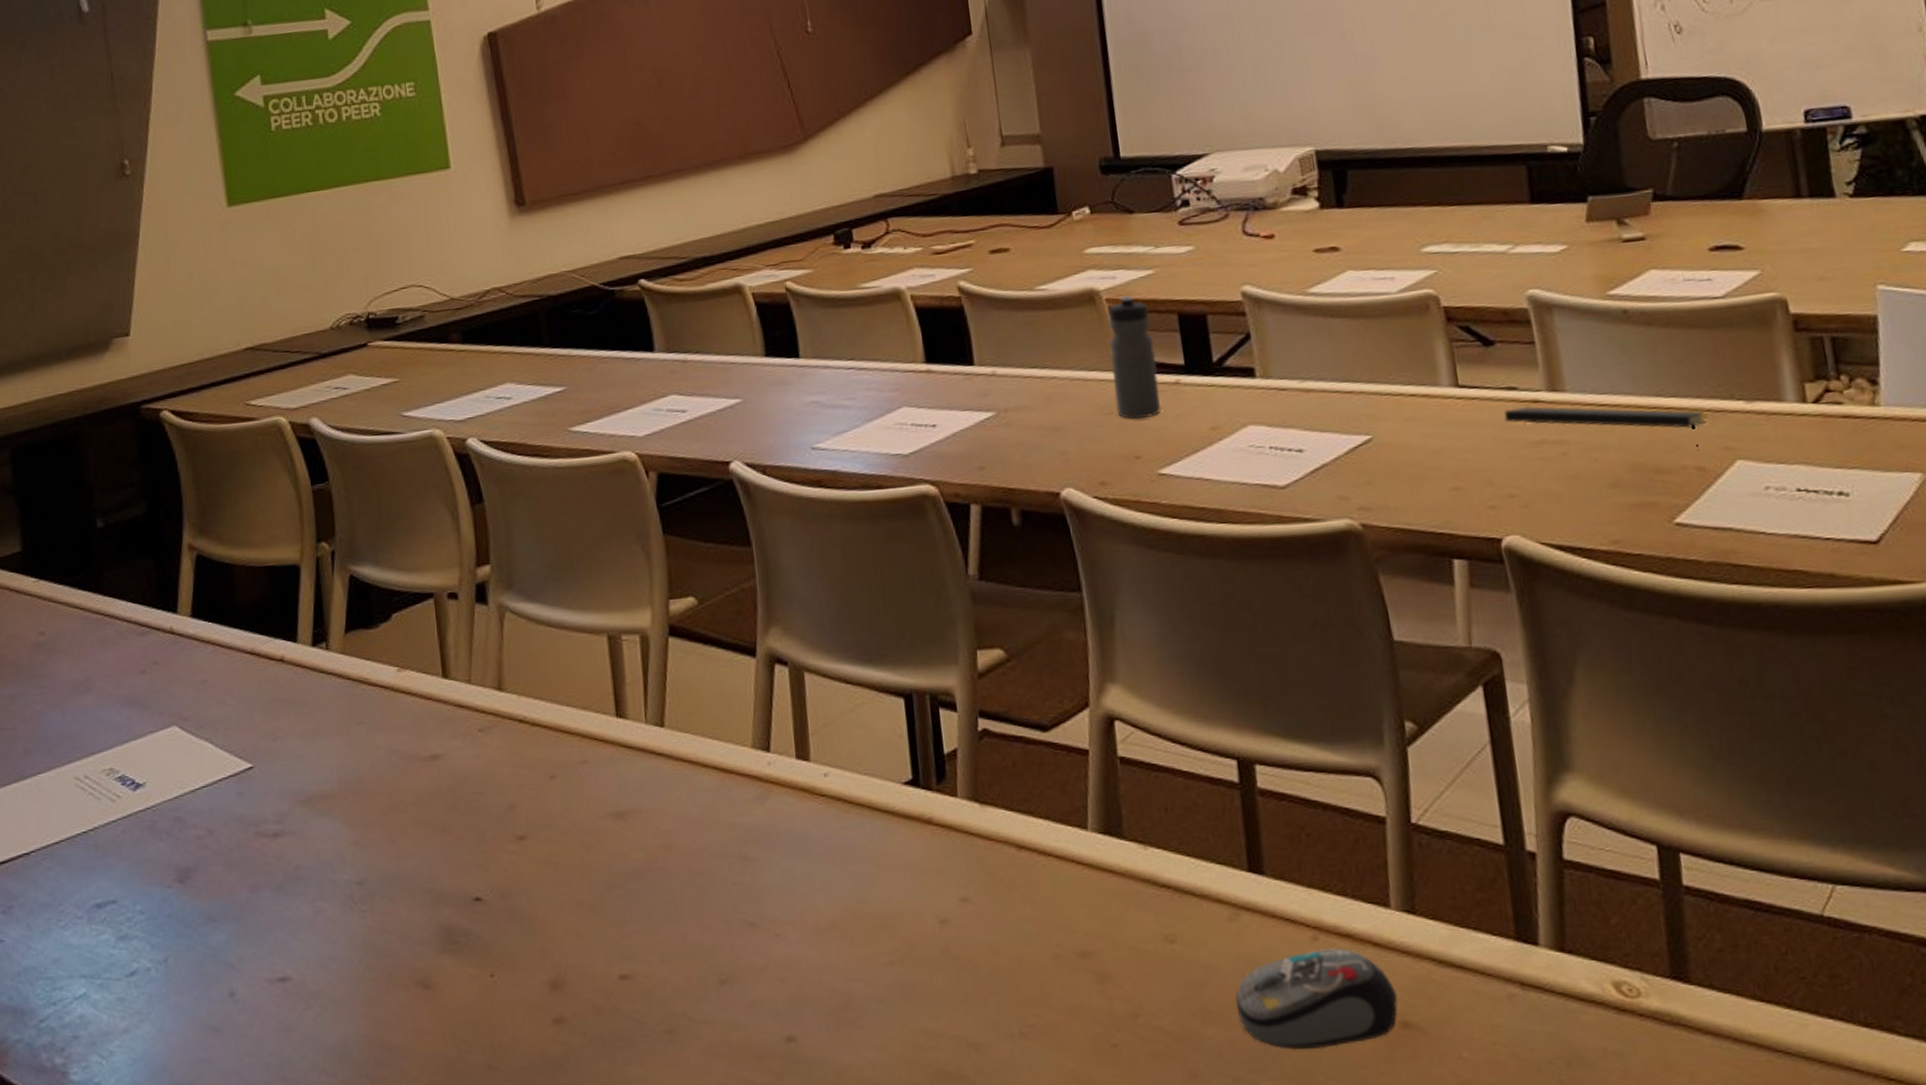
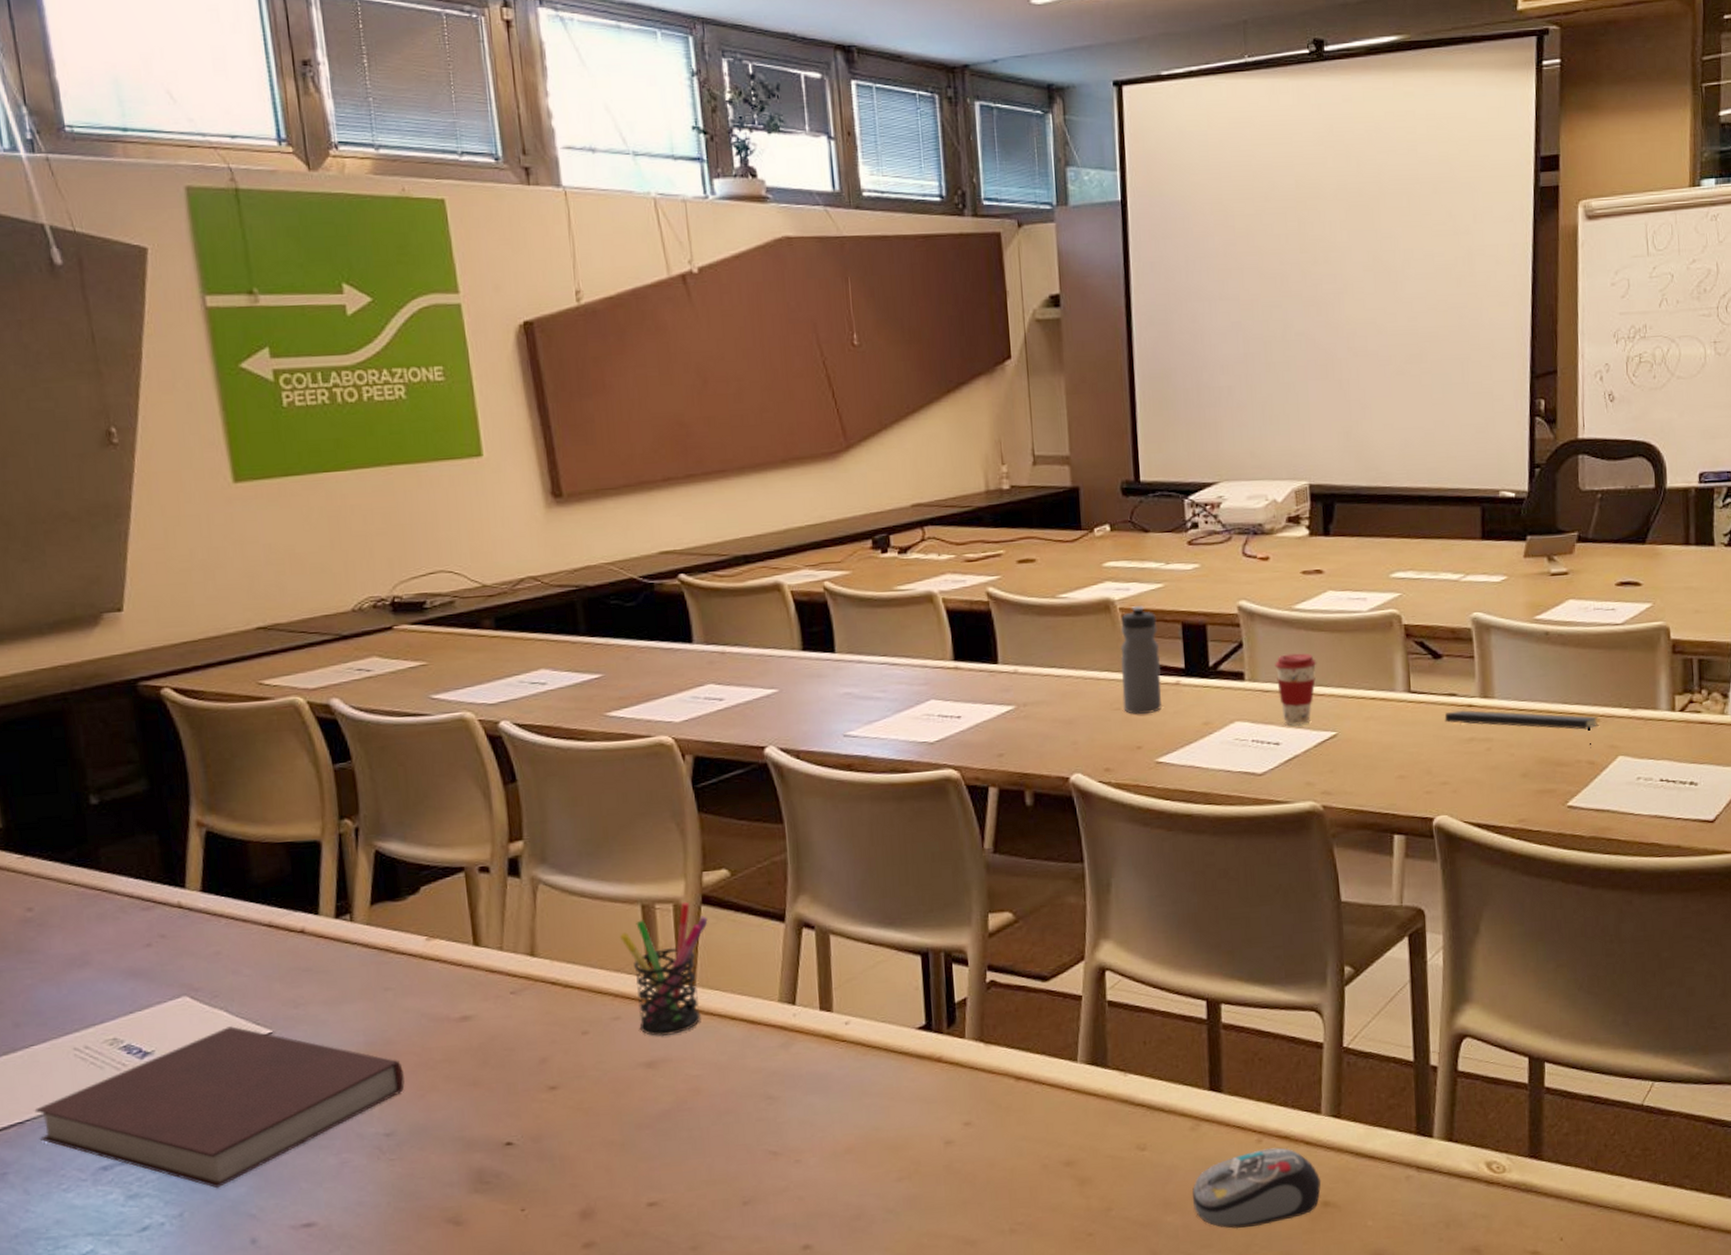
notebook: none [39,759,376,934] -> present [34,1026,405,1189]
pen holder: none [585,632,676,784] -> present [619,901,708,1037]
coffee cup: none [1290,343,1341,429] -> present [1274,653,1317,726]

